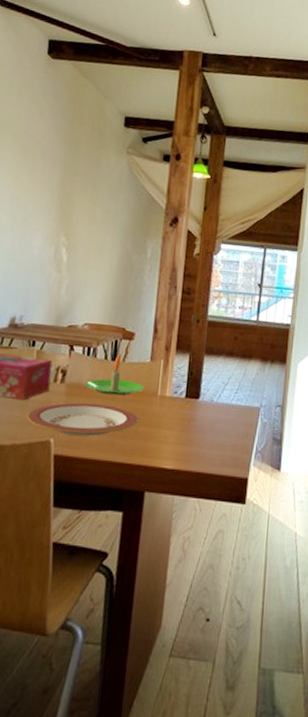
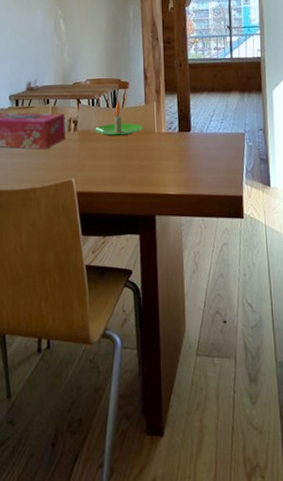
plate: present [27,402,139,436] -> none [51,145,142,174]

